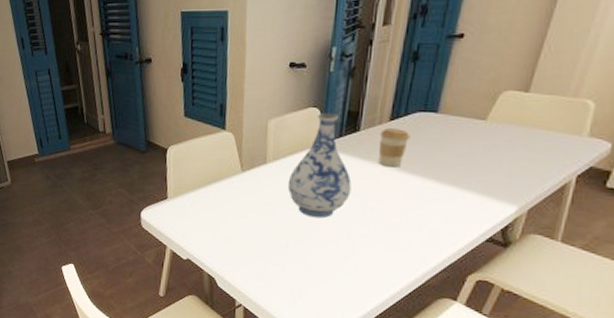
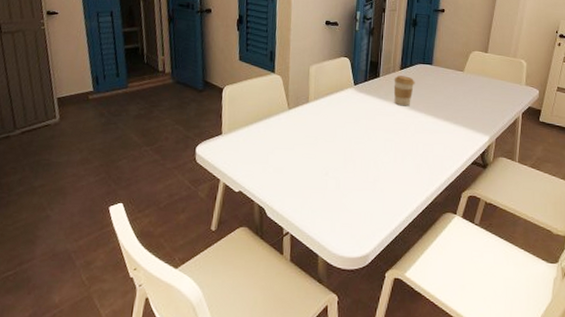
vase: present [287,112,352,219] -> none [326,61,376,149]

